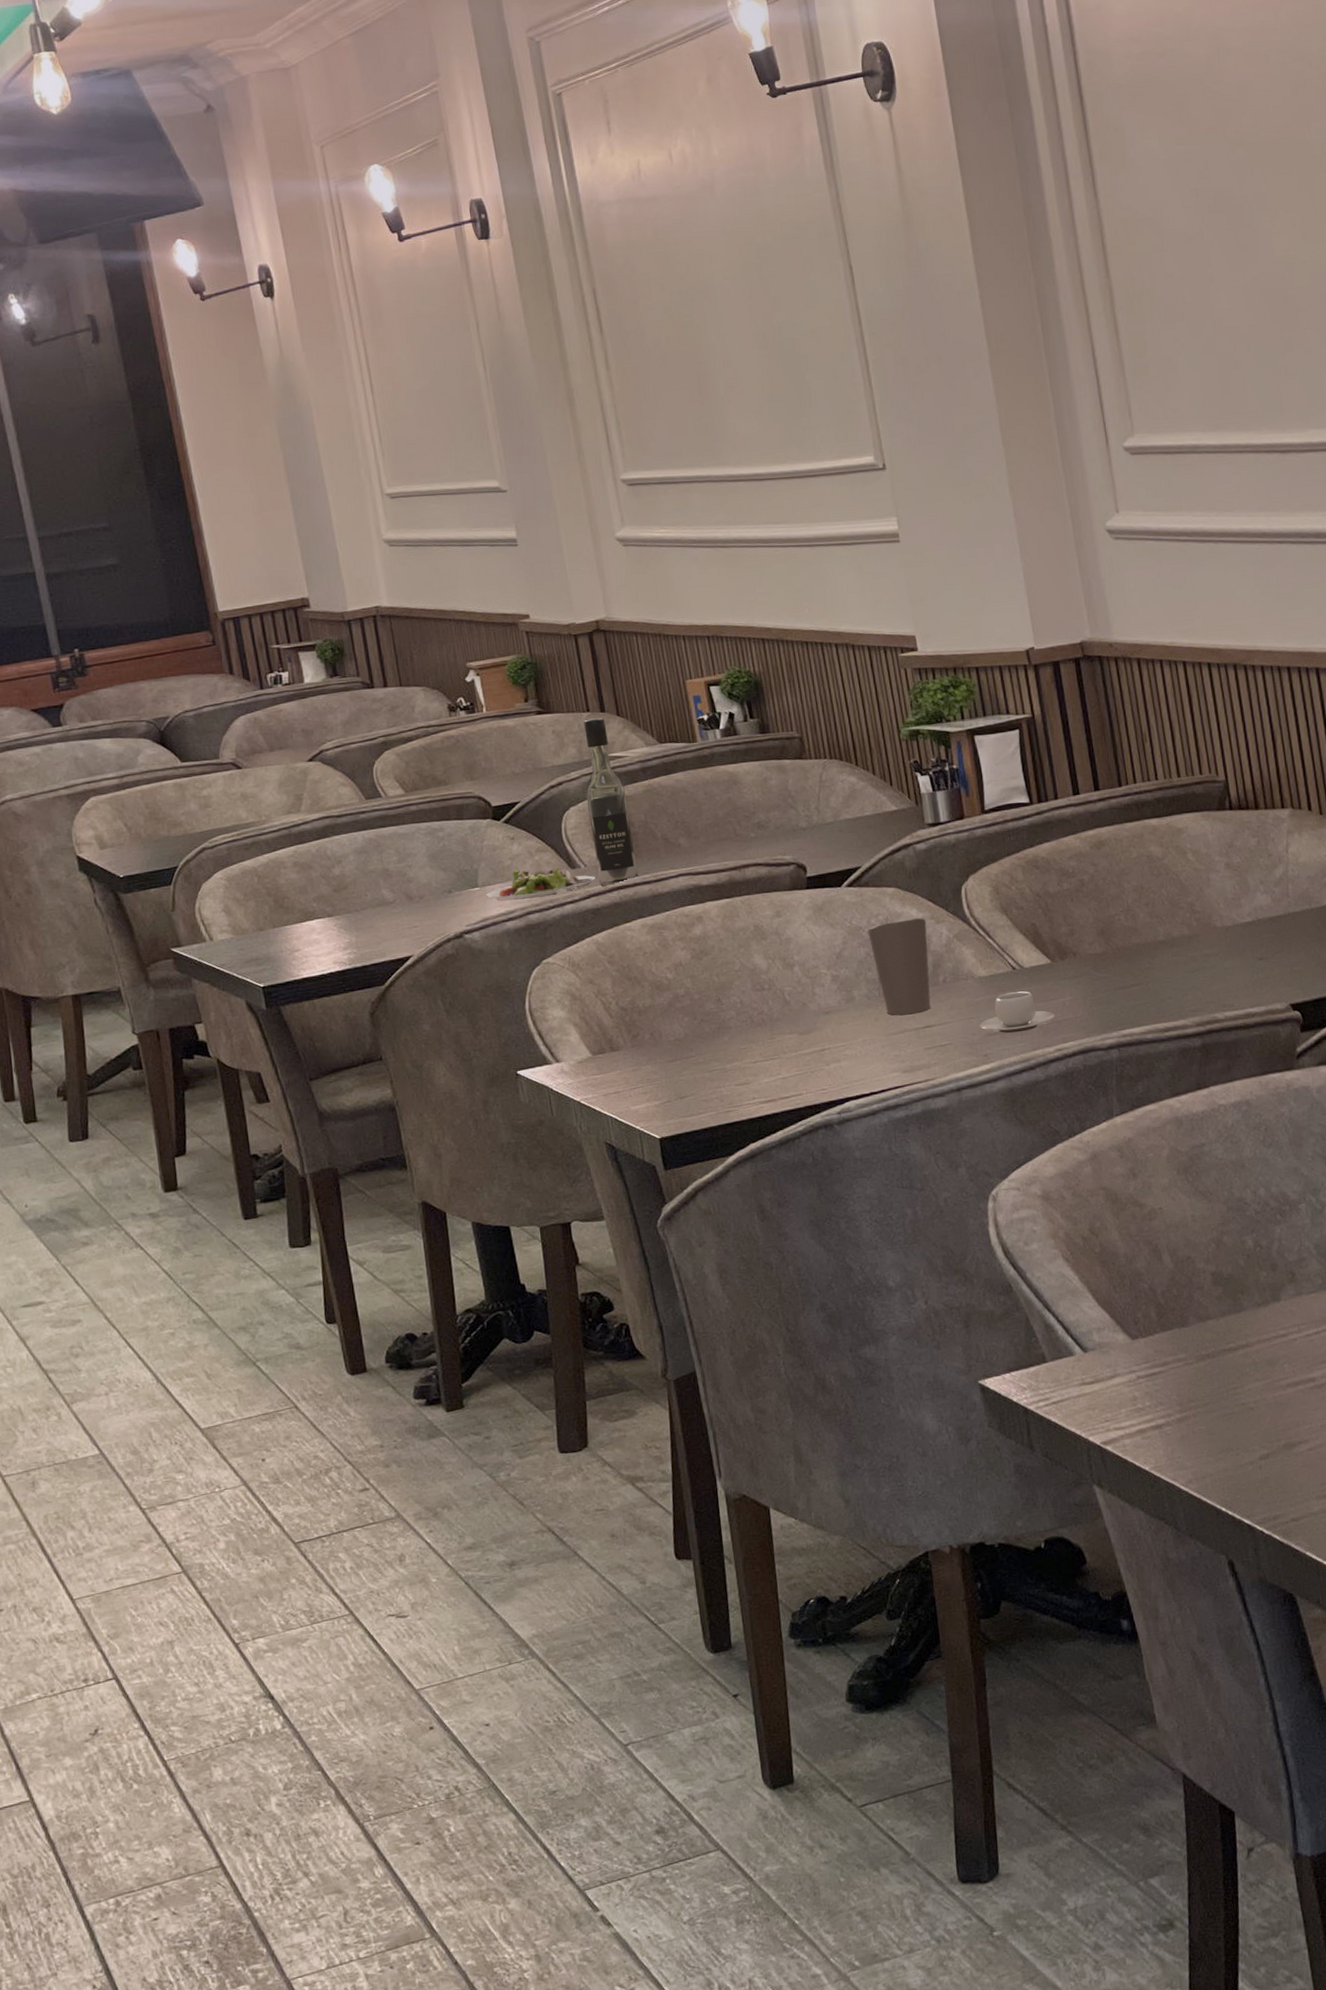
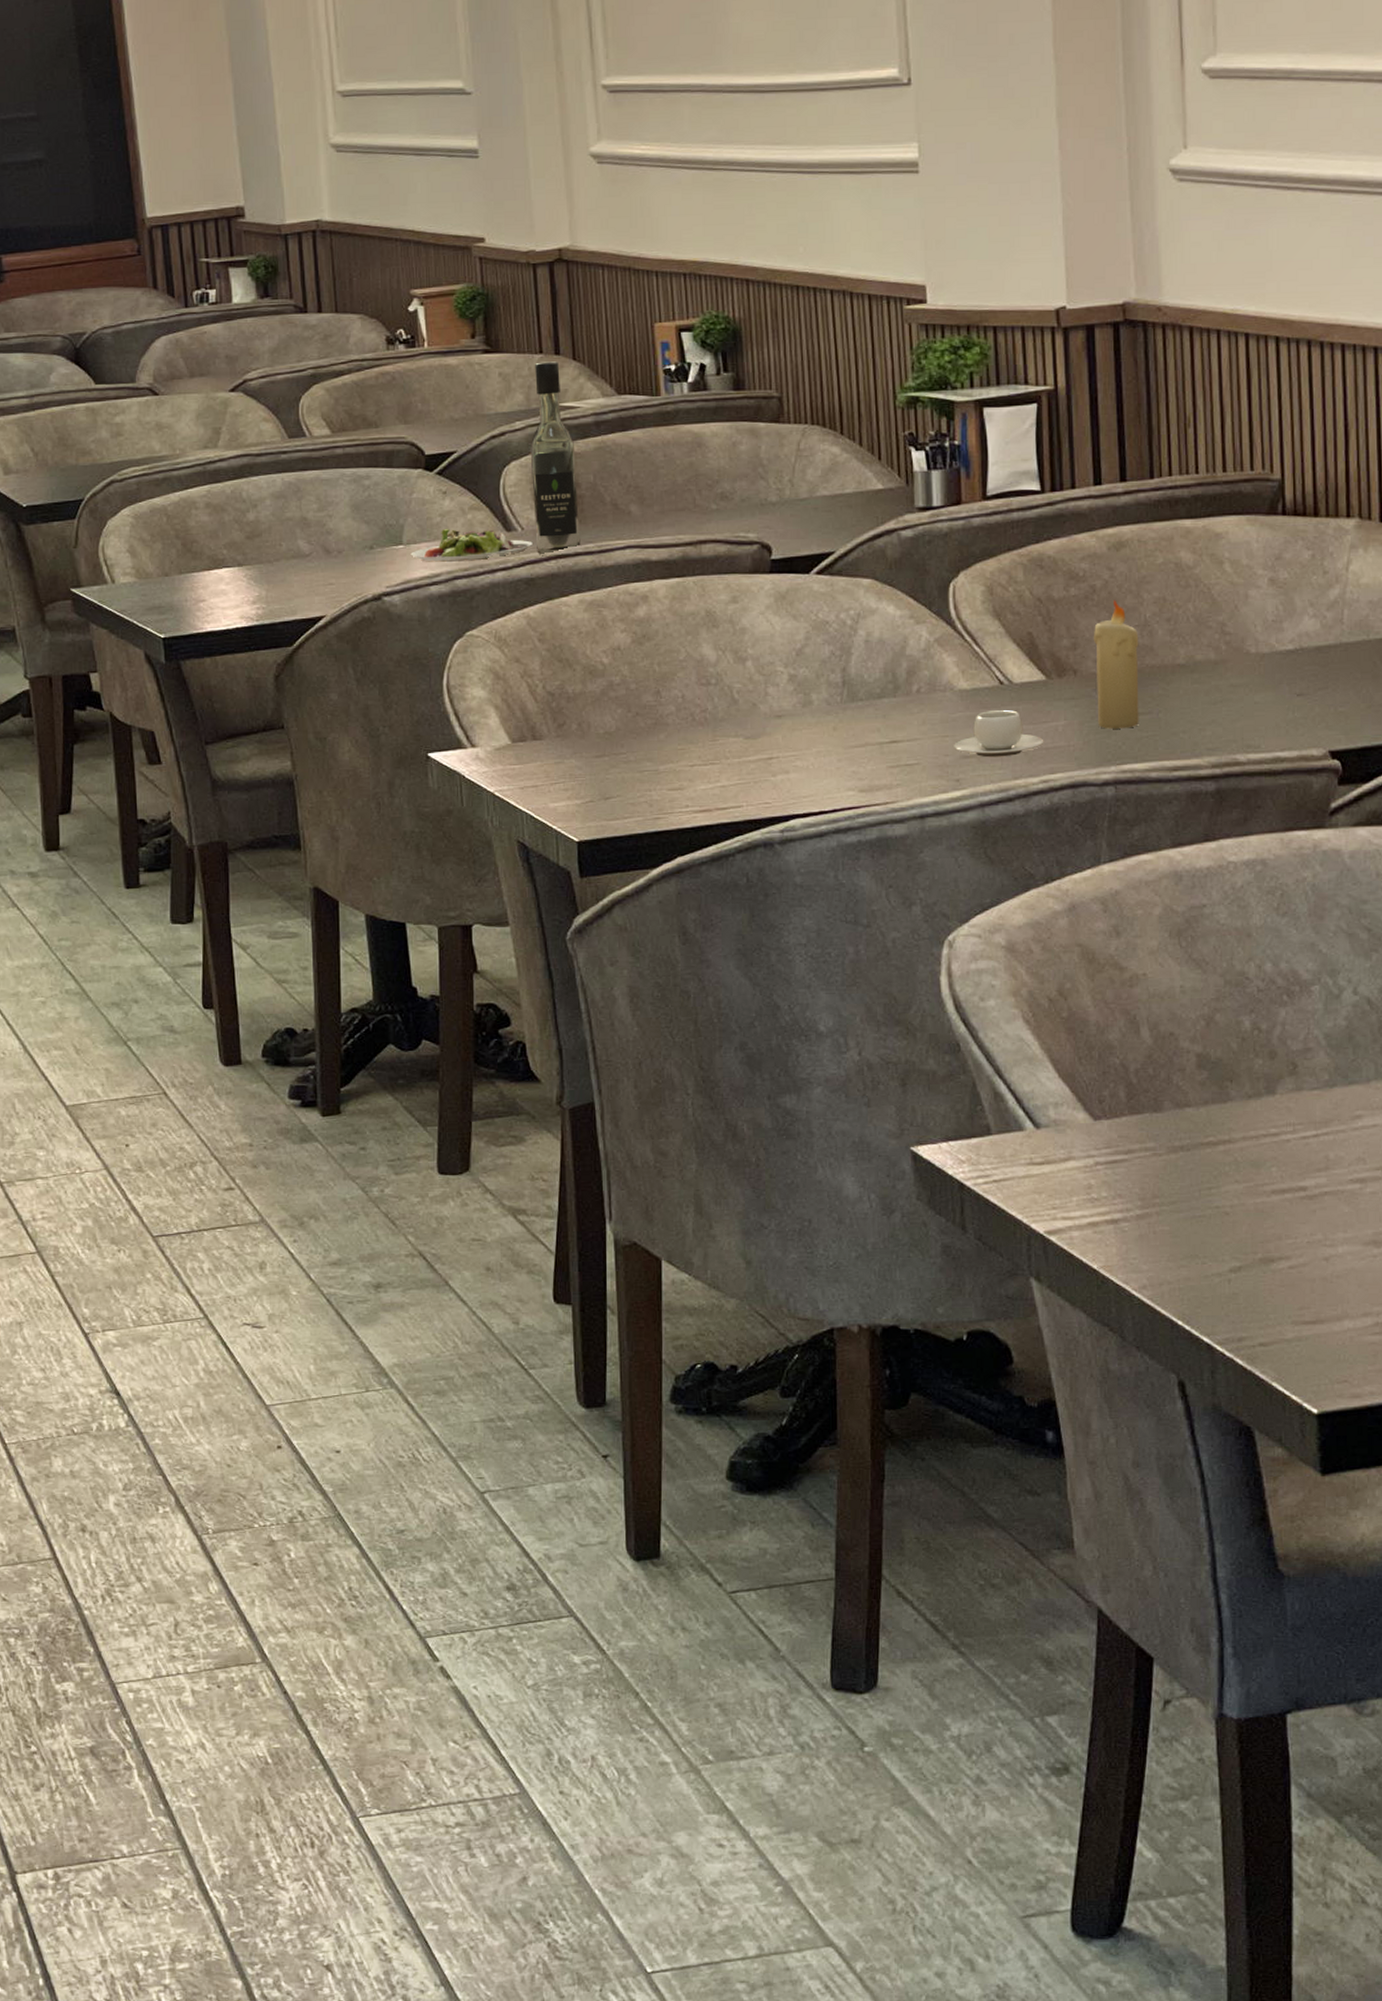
cup: present [868,917,931,1016] -> none [835,615,905,727]
candle: none [1086,890,1132,1001] -> present [1093,599,1139,729]

